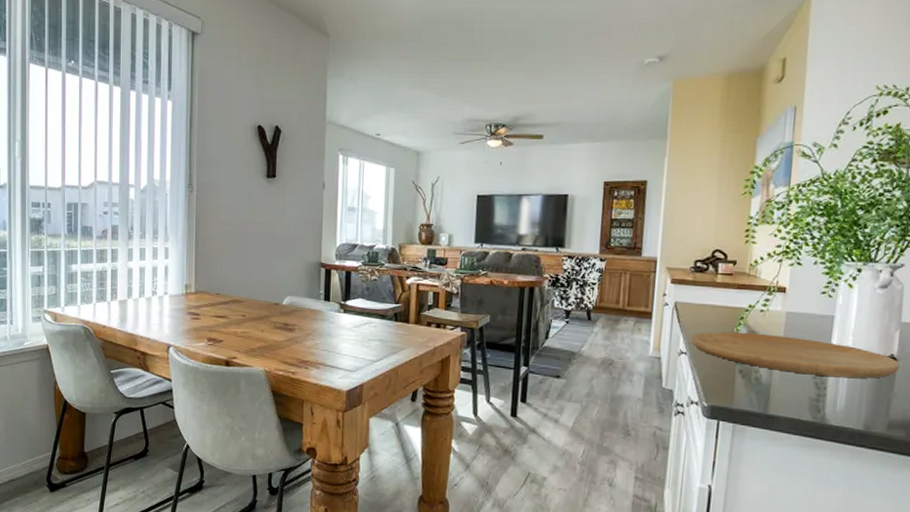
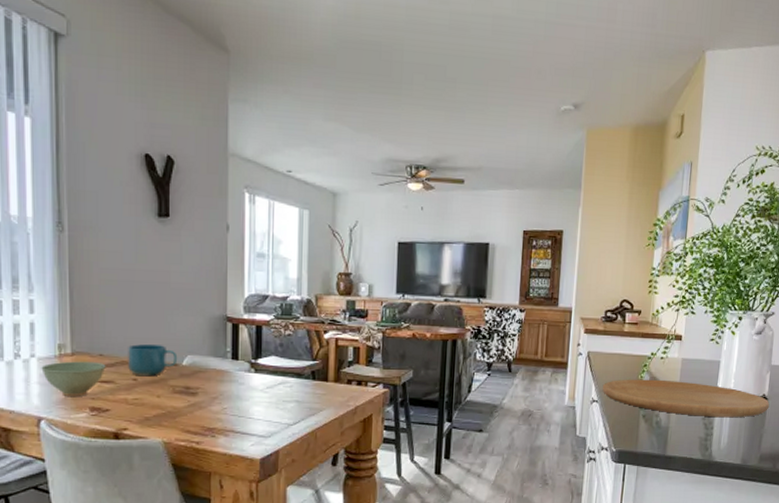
bowl: none [172,298,221,329] -> present [41,361,106,398]
cup: none [238,286,279,313] -> present [127,344,178,375]

